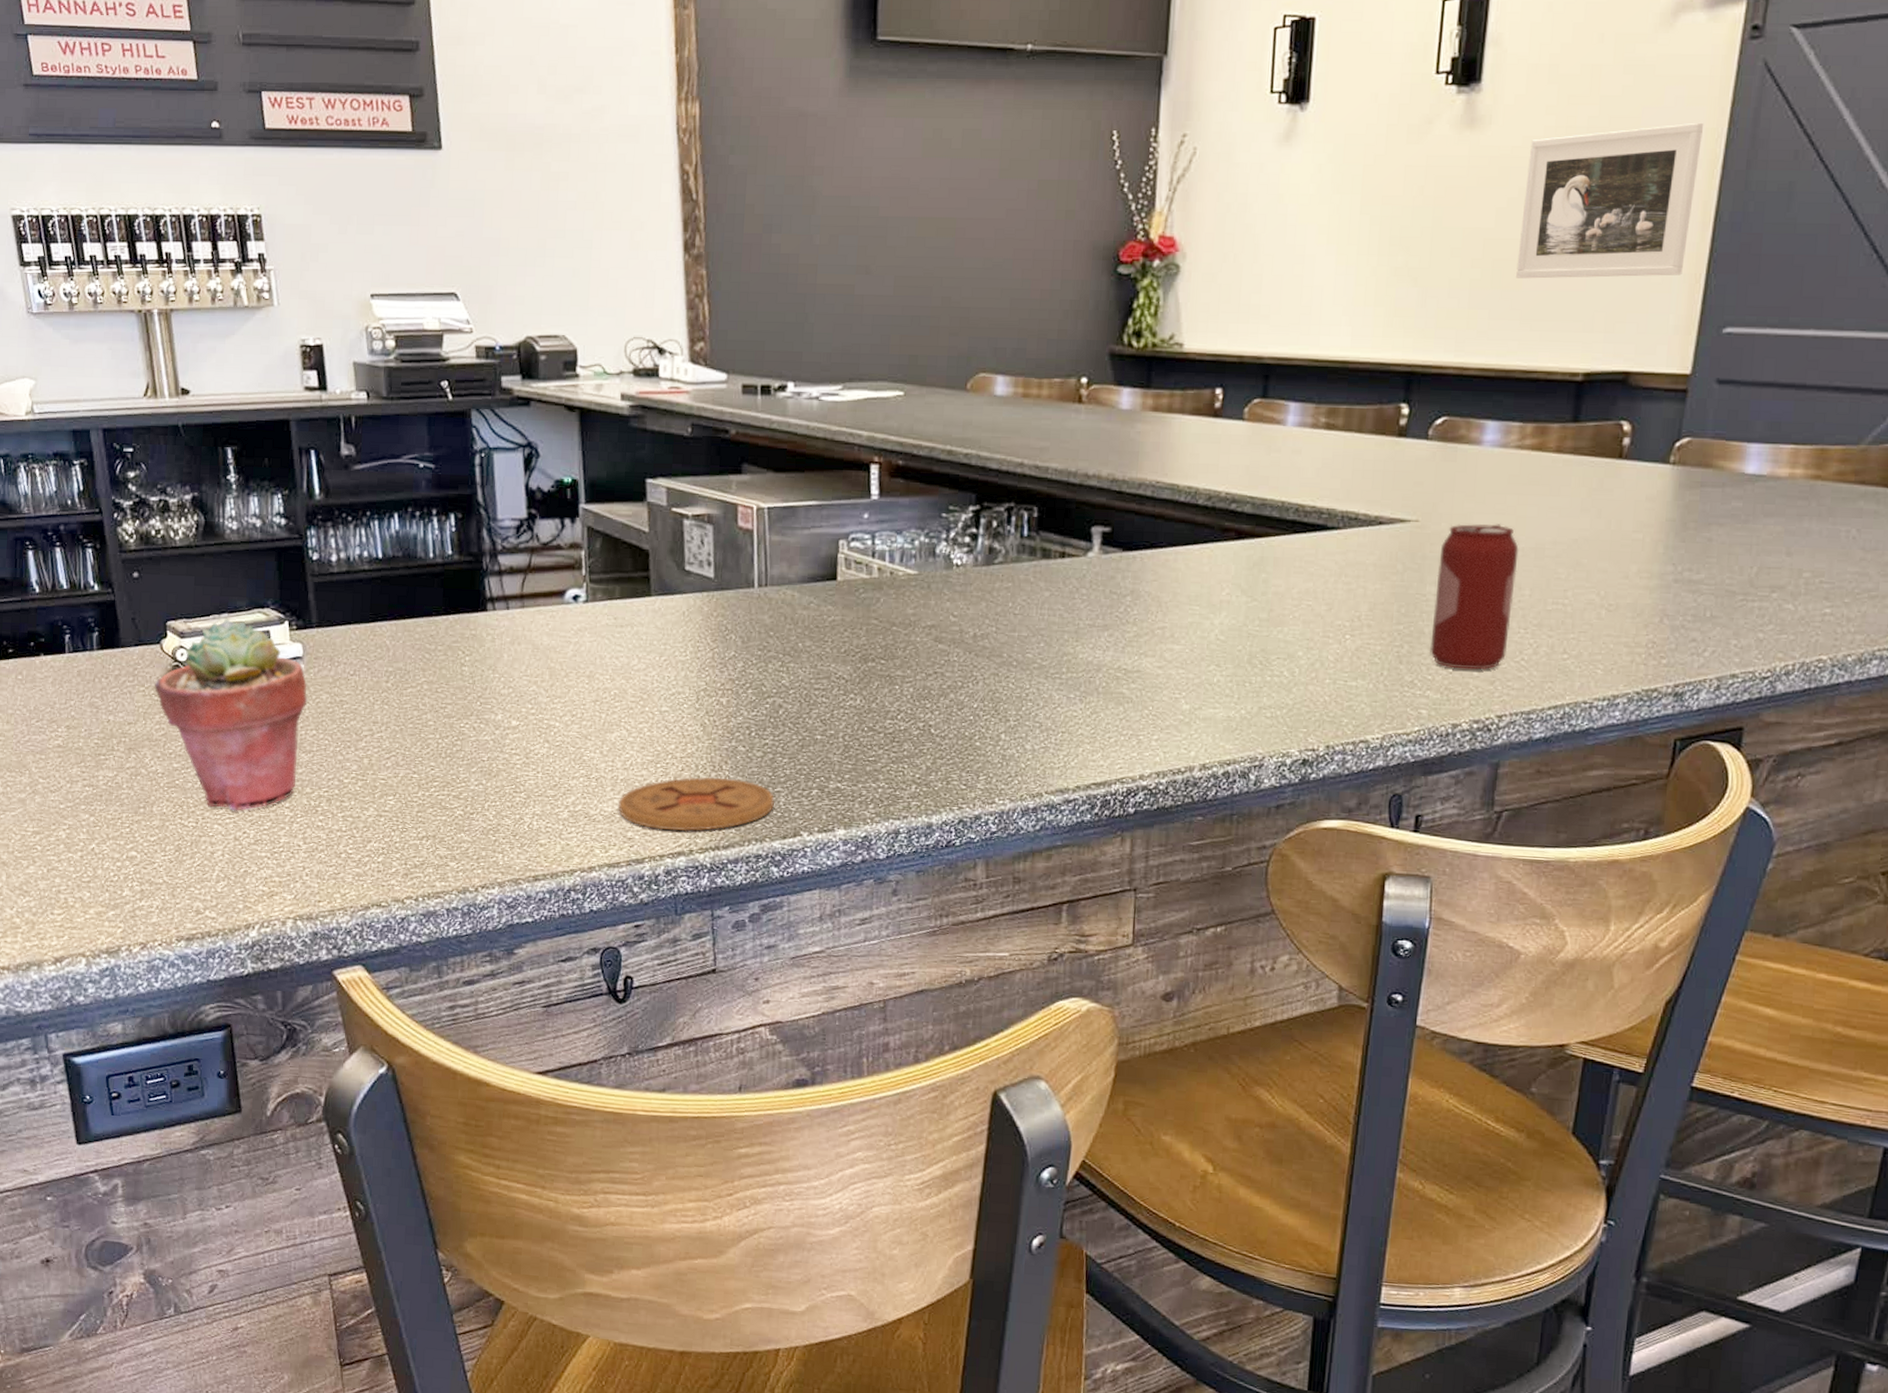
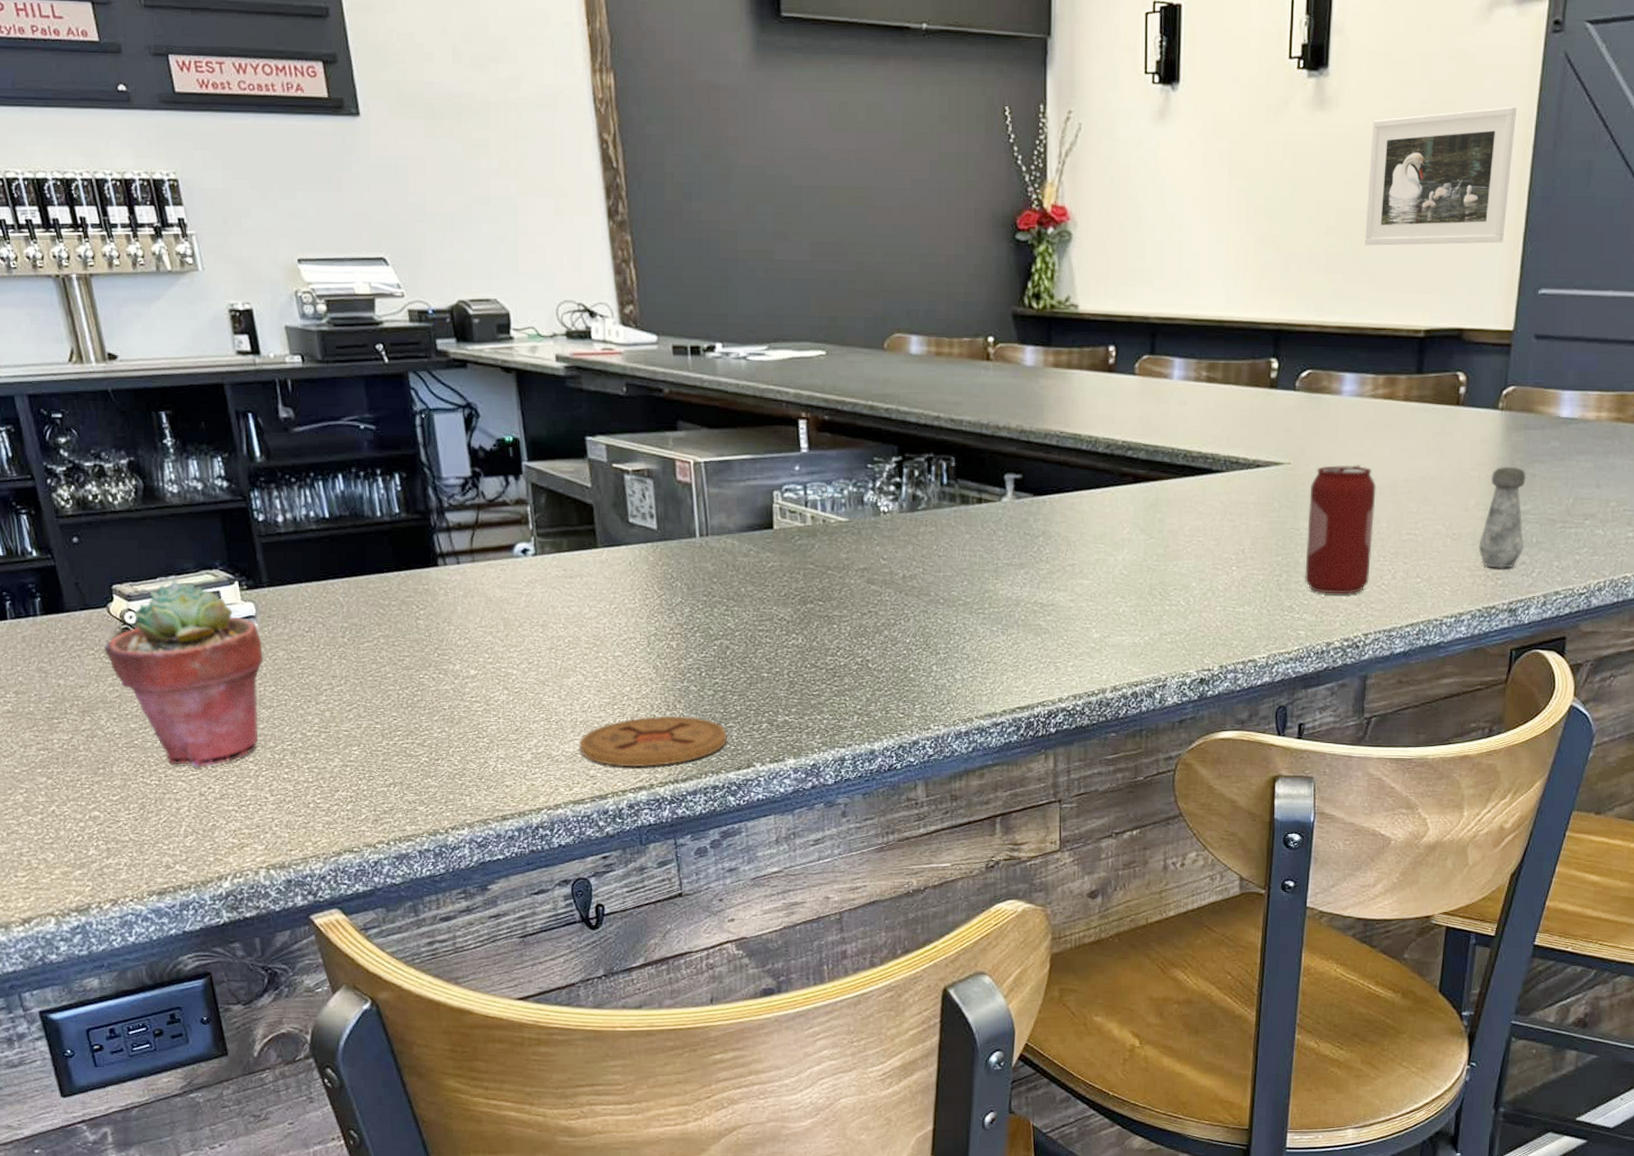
salt shaker: none [1639,529,1702,646] -> present [1478,467,1527,568]

